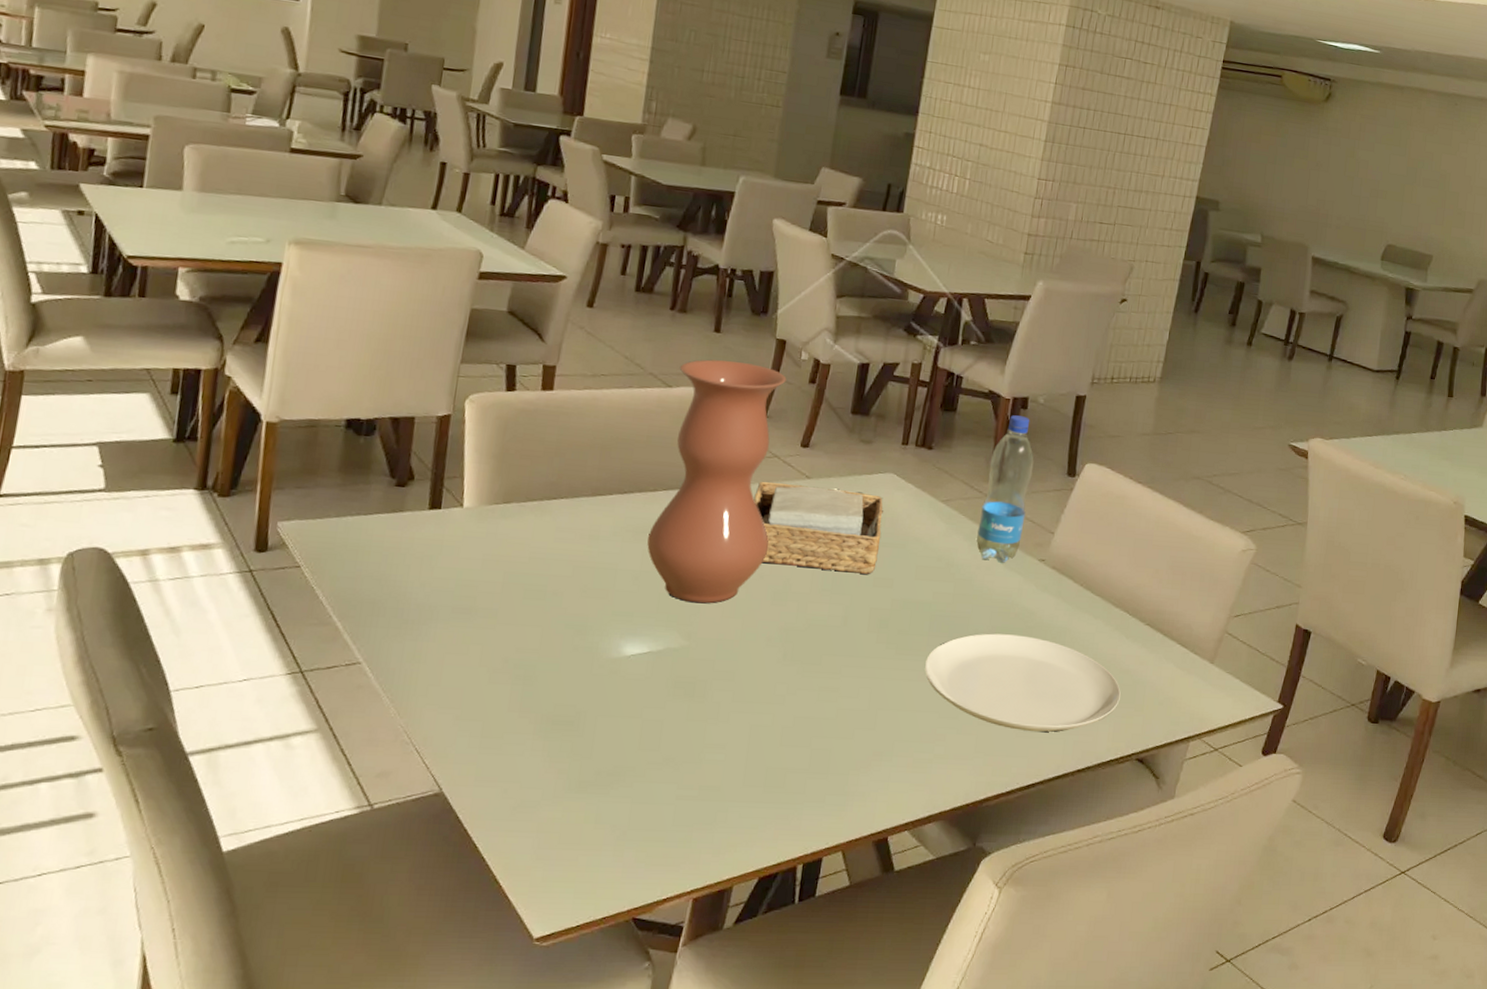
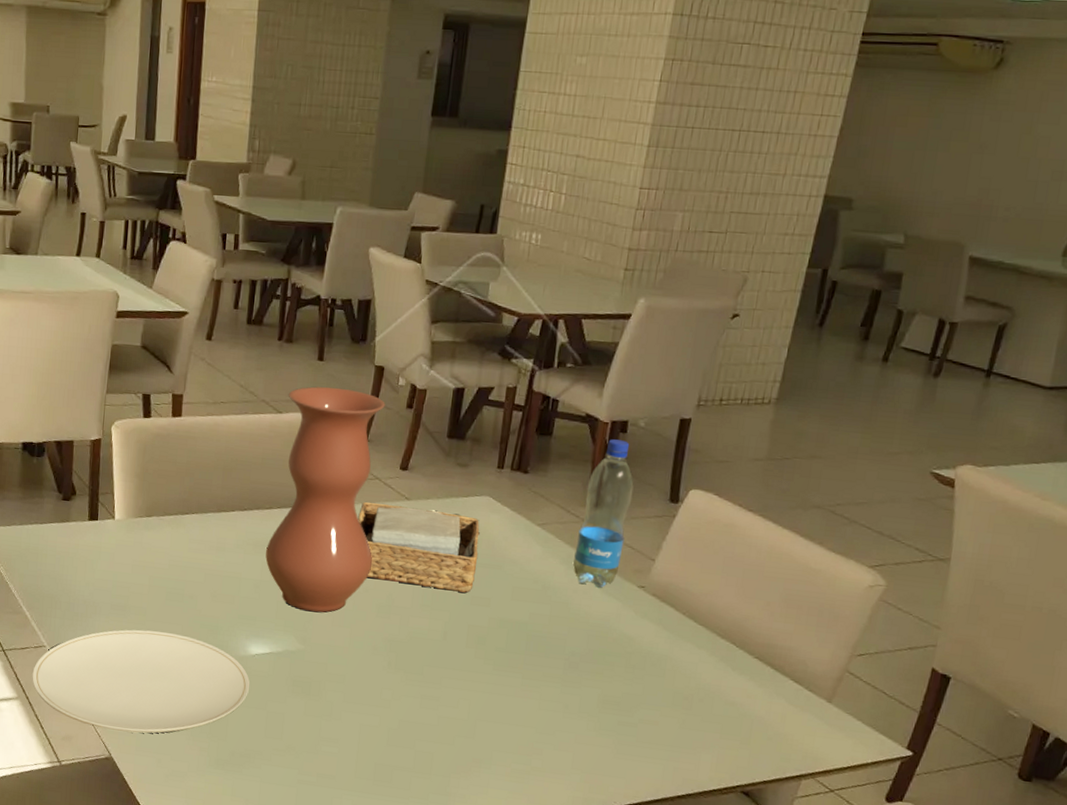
plate: none [339,635,623,760] -> present [32,629,250,734]
plate: present [925,633,1121,732] -> none [522,656,726,757]

